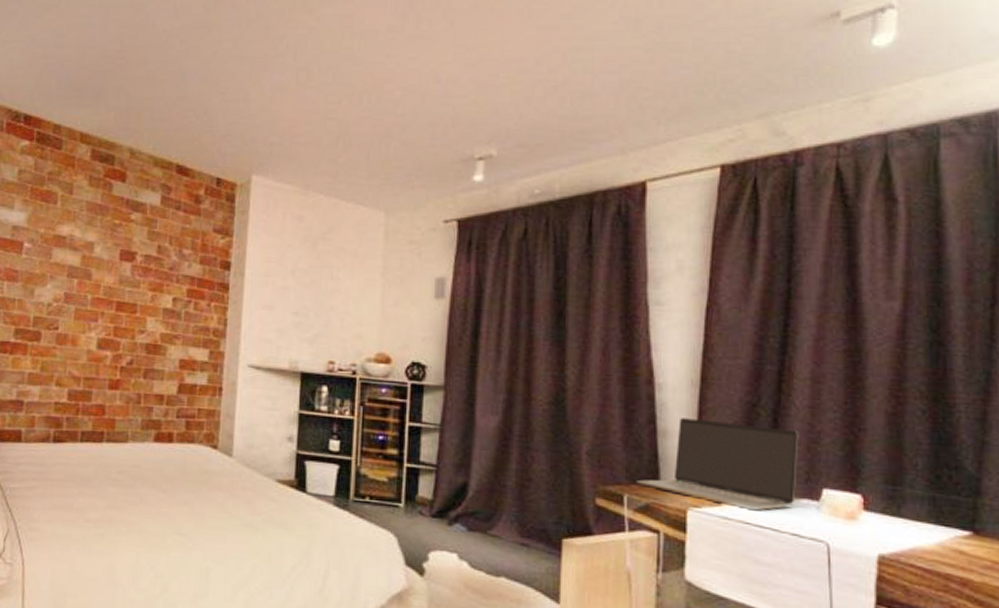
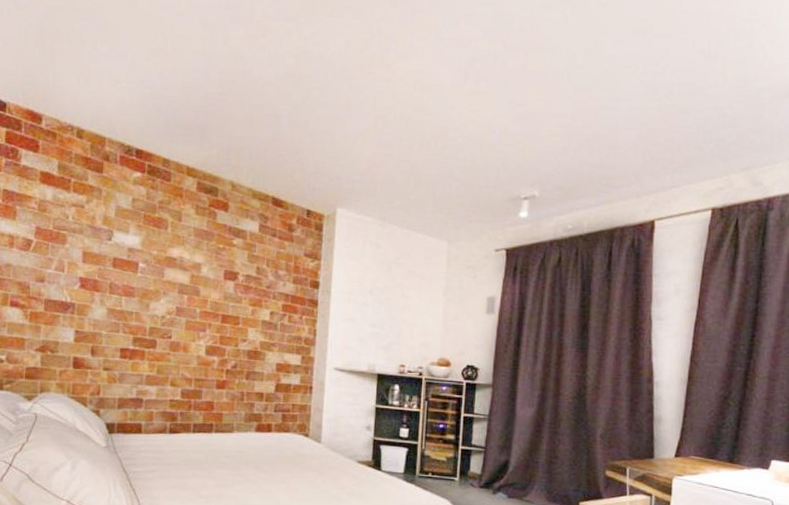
laptop: present [636,418,799,511] -> none [637,408,757,478]

